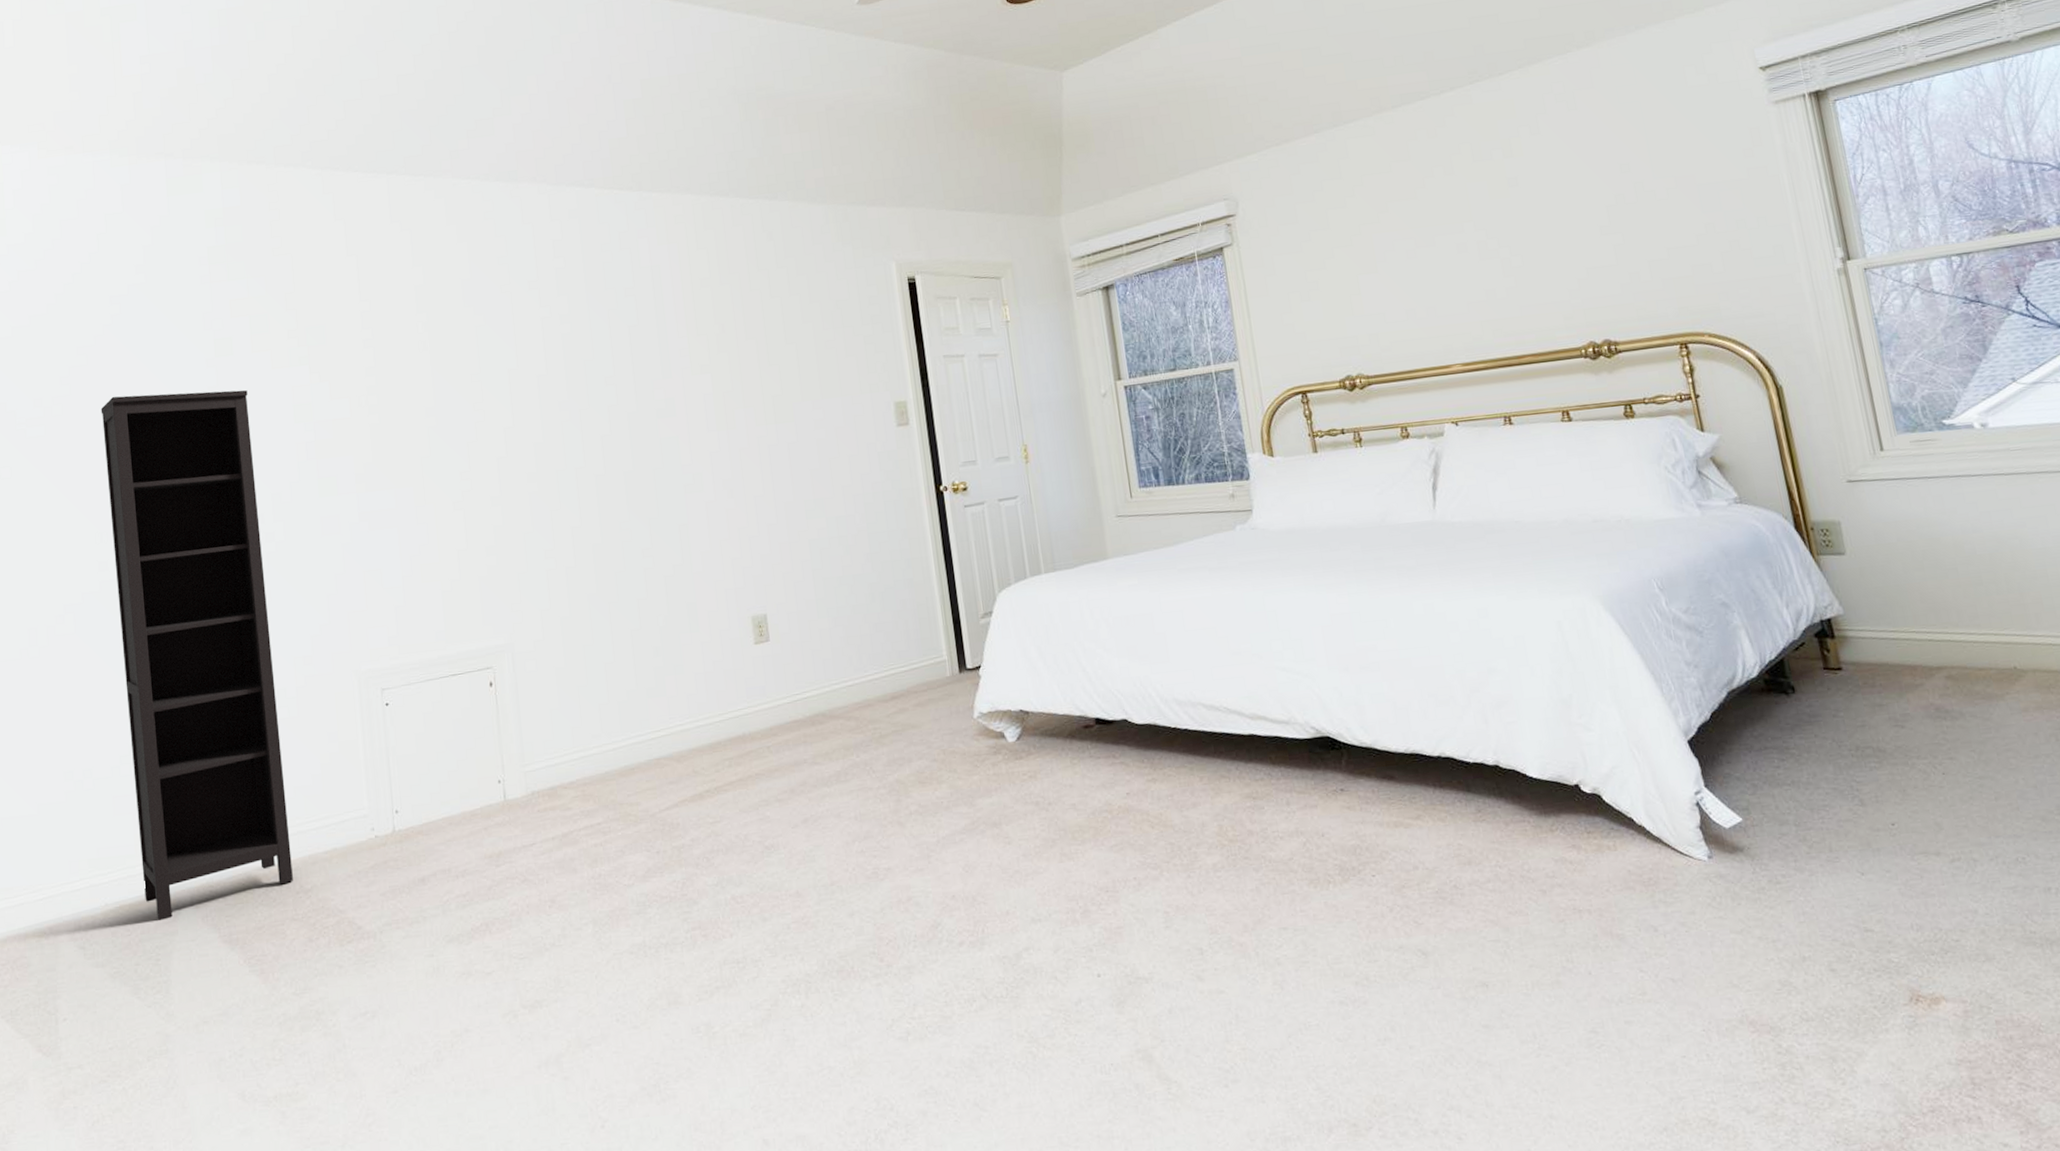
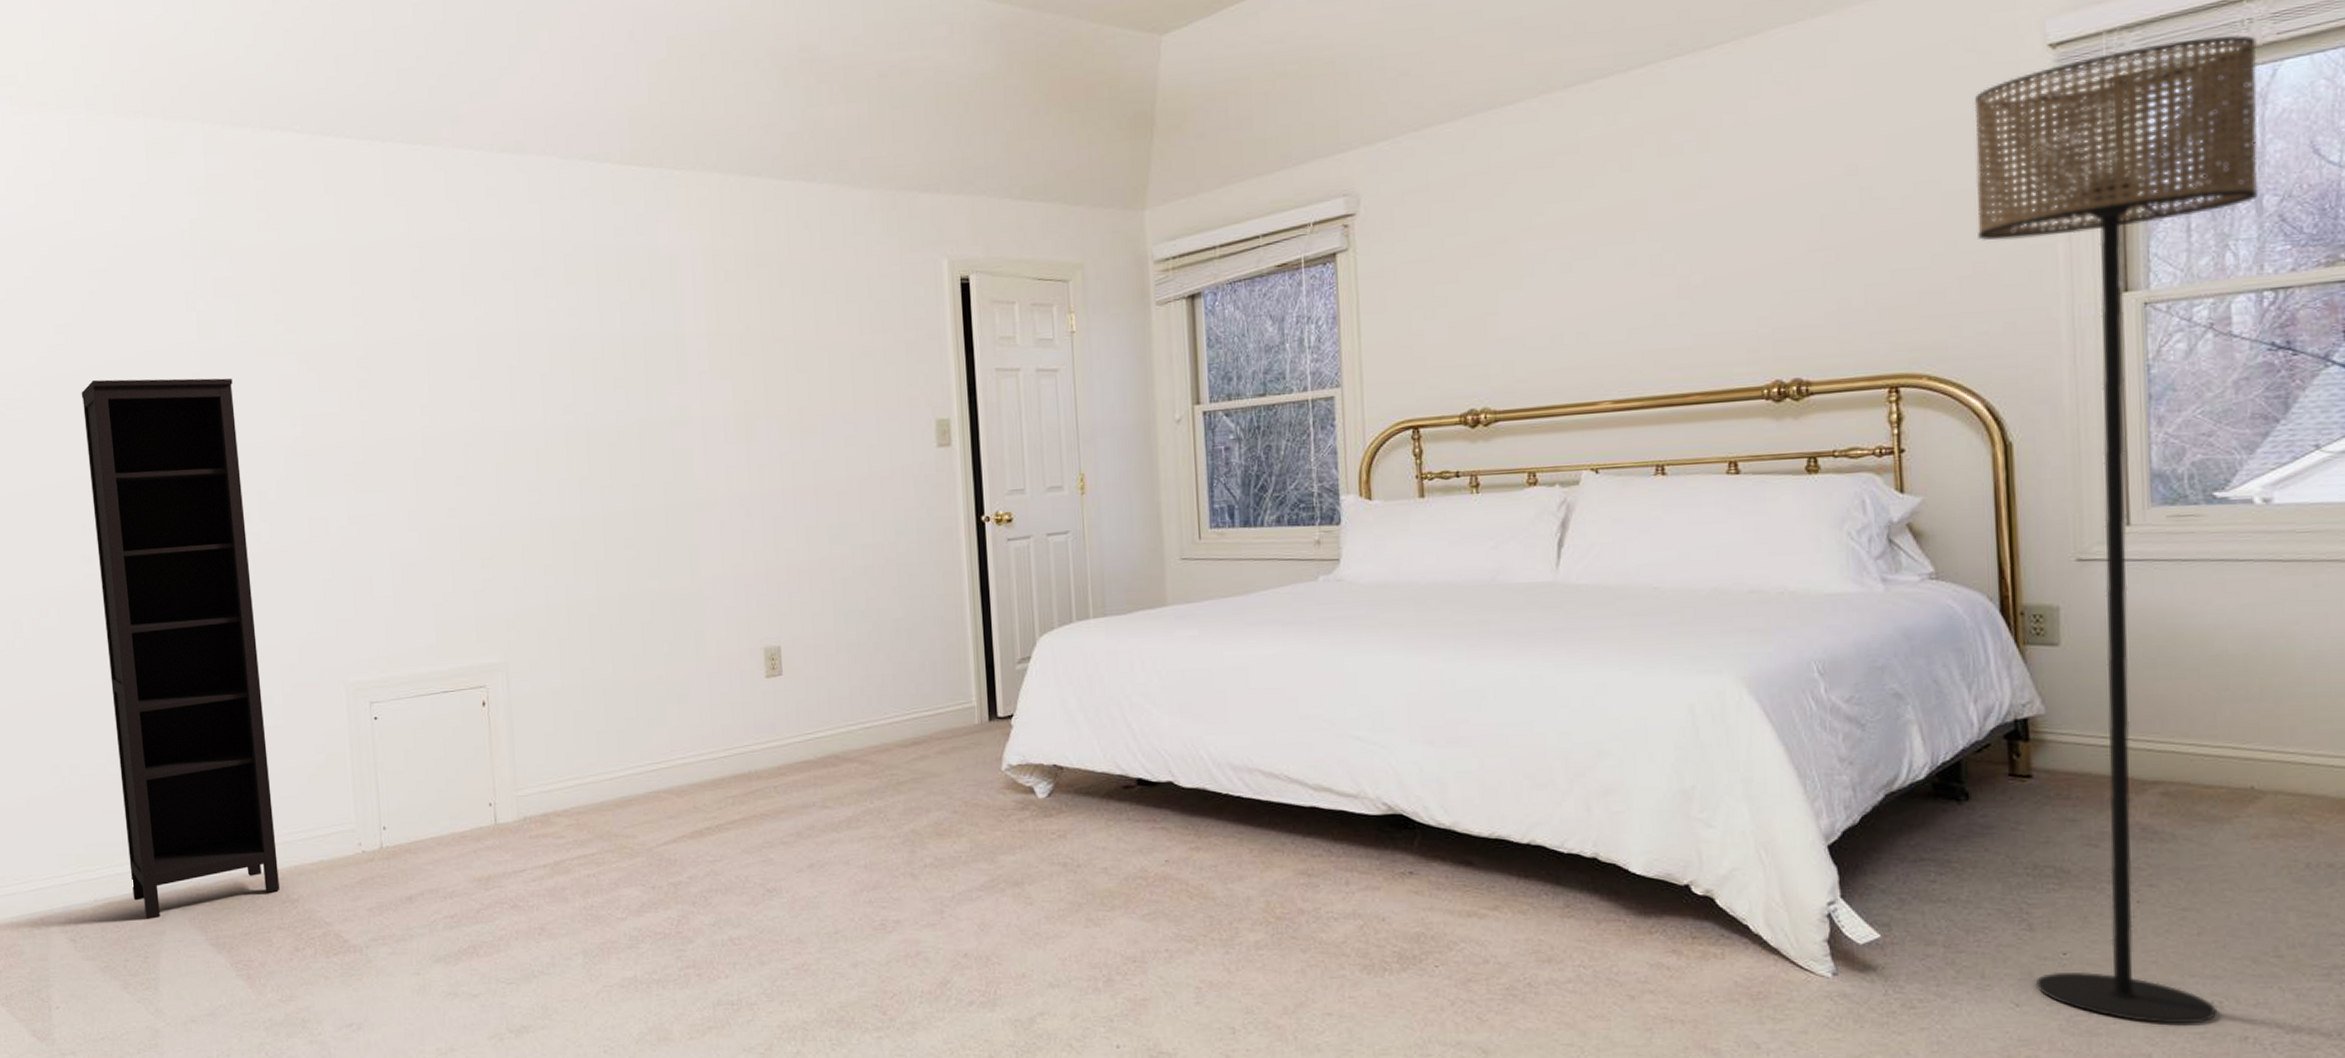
floor lamp: none [1710,58,2022,882] -> present [1974,35,2259,1024]

